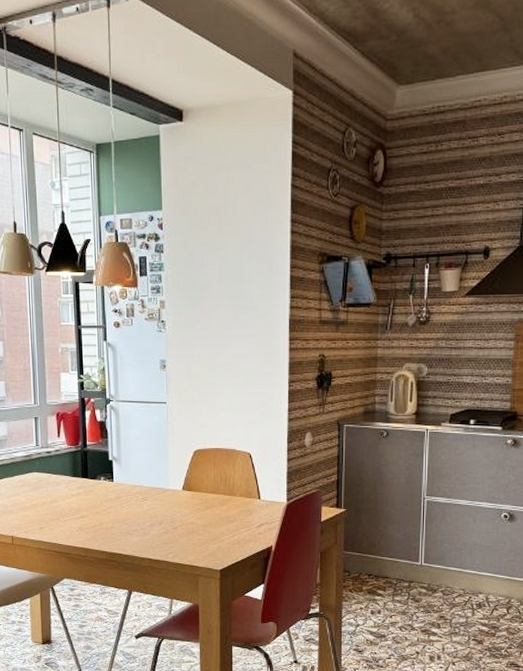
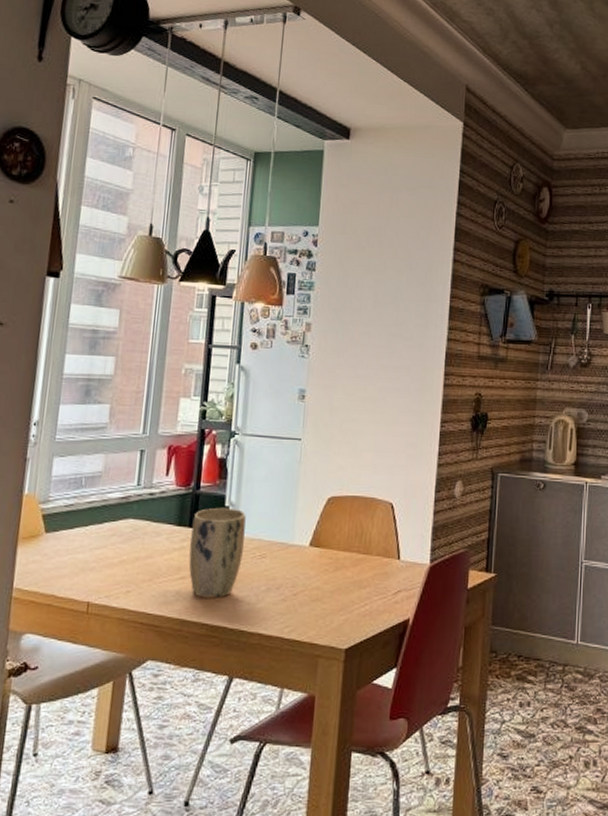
plant pot: none [84,461,128,532] -> present [188,507,246,598]

